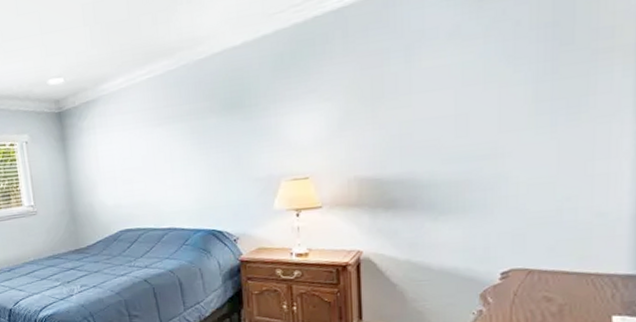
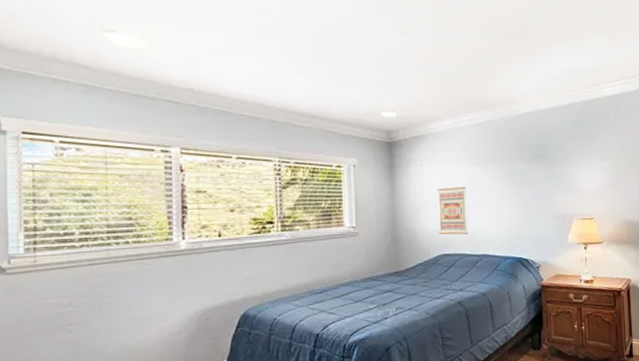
wall art: none [113,153,151,209] -> present [437,187,468,235]

